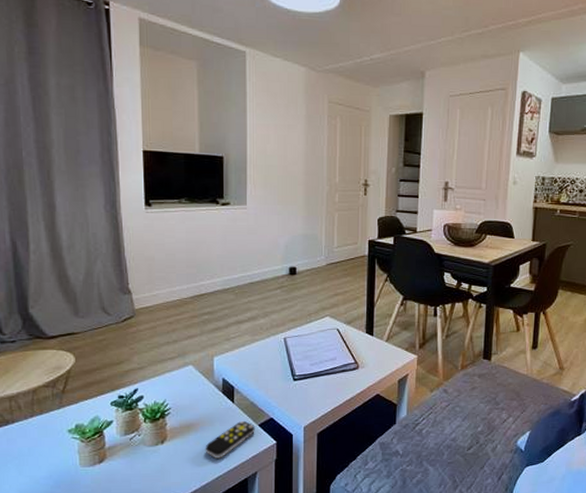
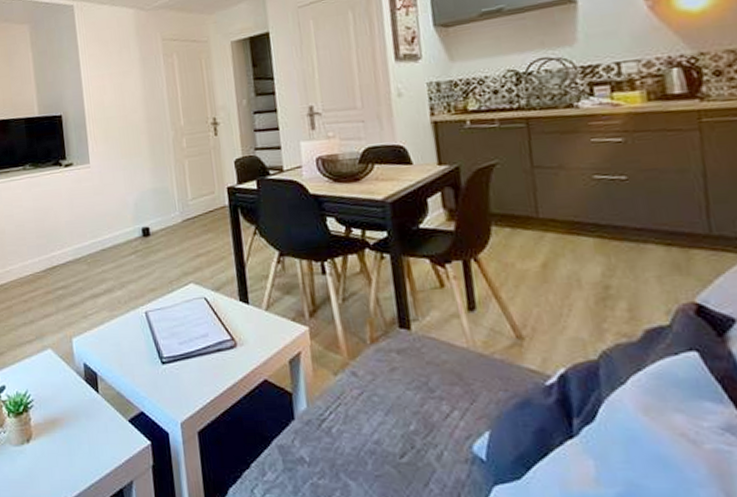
remote control: present [205,420,255,458] -> none [72,414,125,462]

